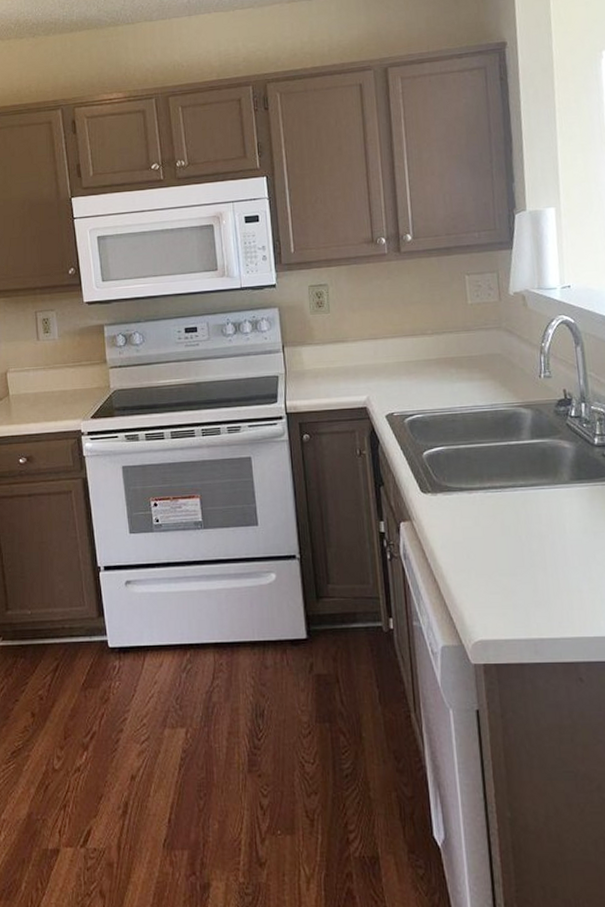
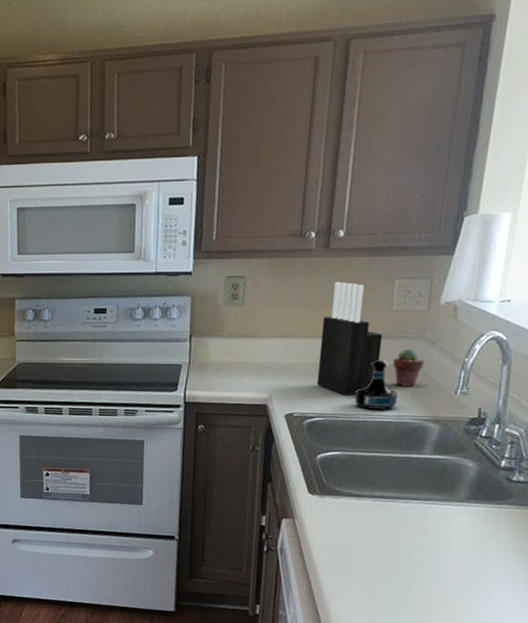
knife block: none [406,282,465,390] -> present [317,282,382,395]
tequila bottle: none [449,351,489,402] -> present [355,359,398,410]
potted succulent: none [477,339,506,376] -> present [392,348,424,387]

